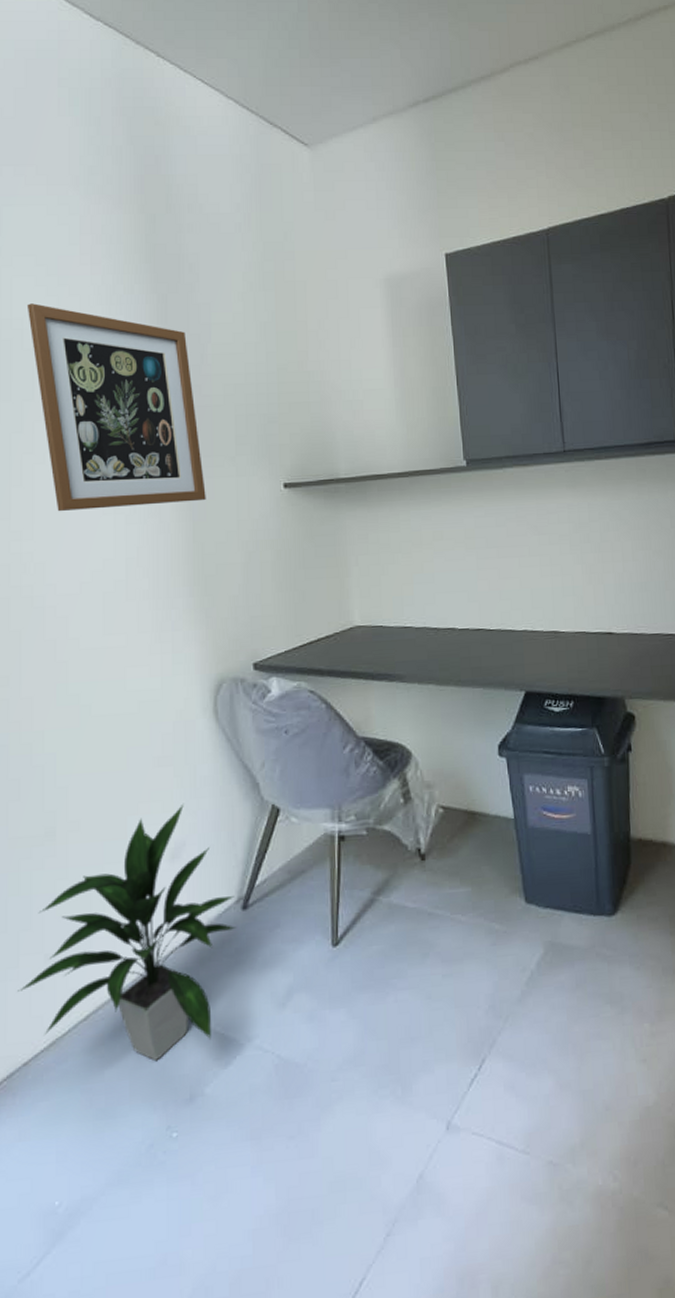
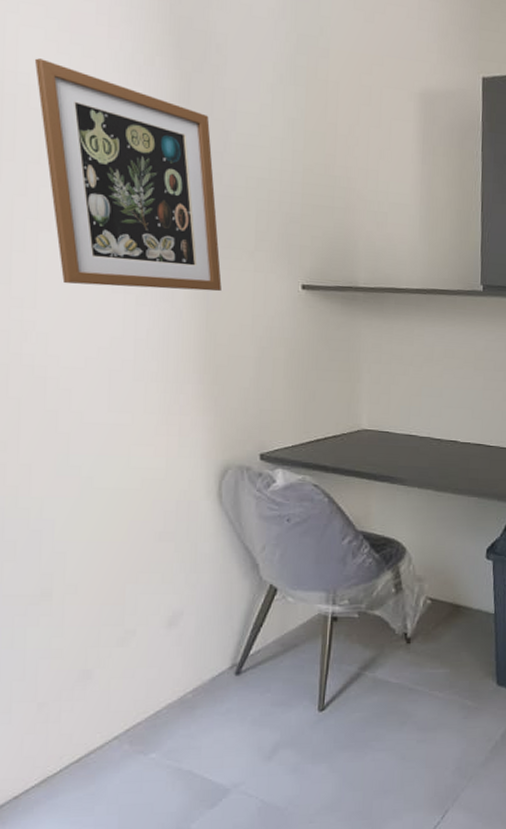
indoor plant: present [18,803,237,1061] -> none [10,576,229,799]

